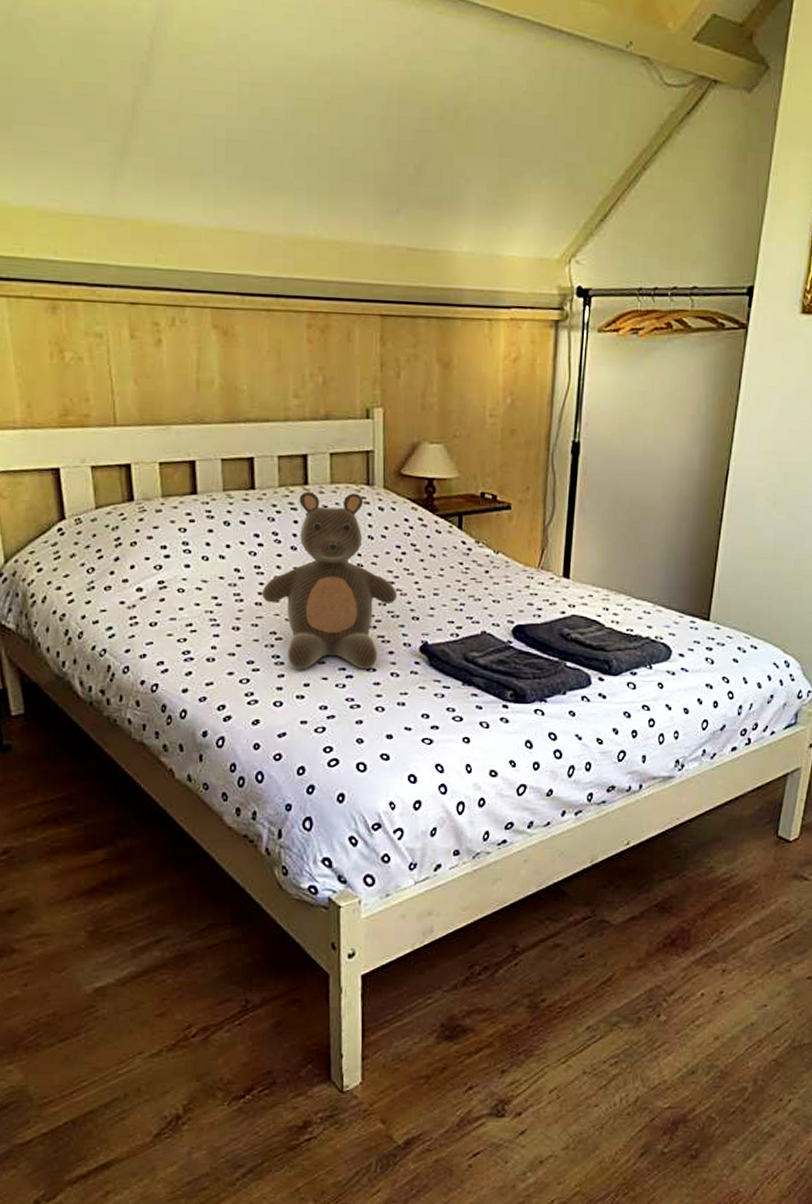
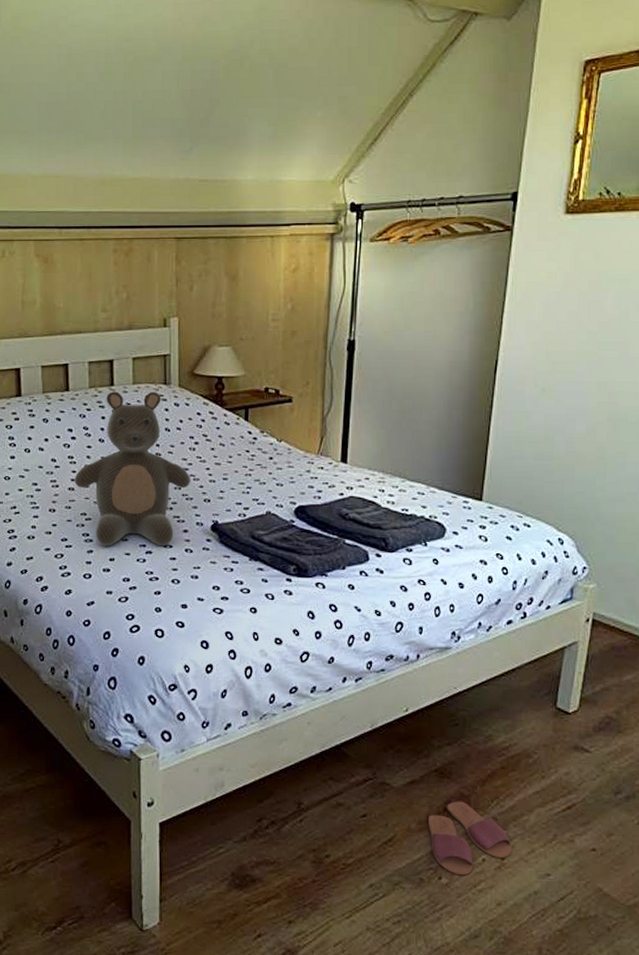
slippers: none [647,935,731,1012] -> present [427,801,512,876]

